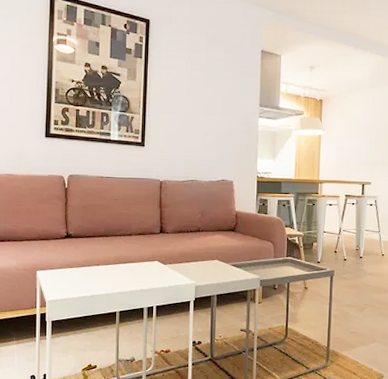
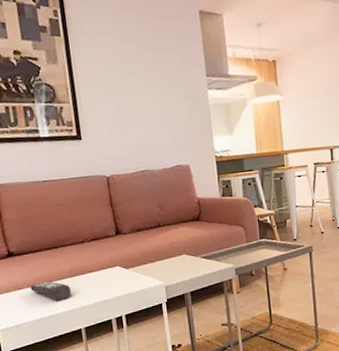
remote control: none [79,264,114,284] -> present [30,281,72,302]

